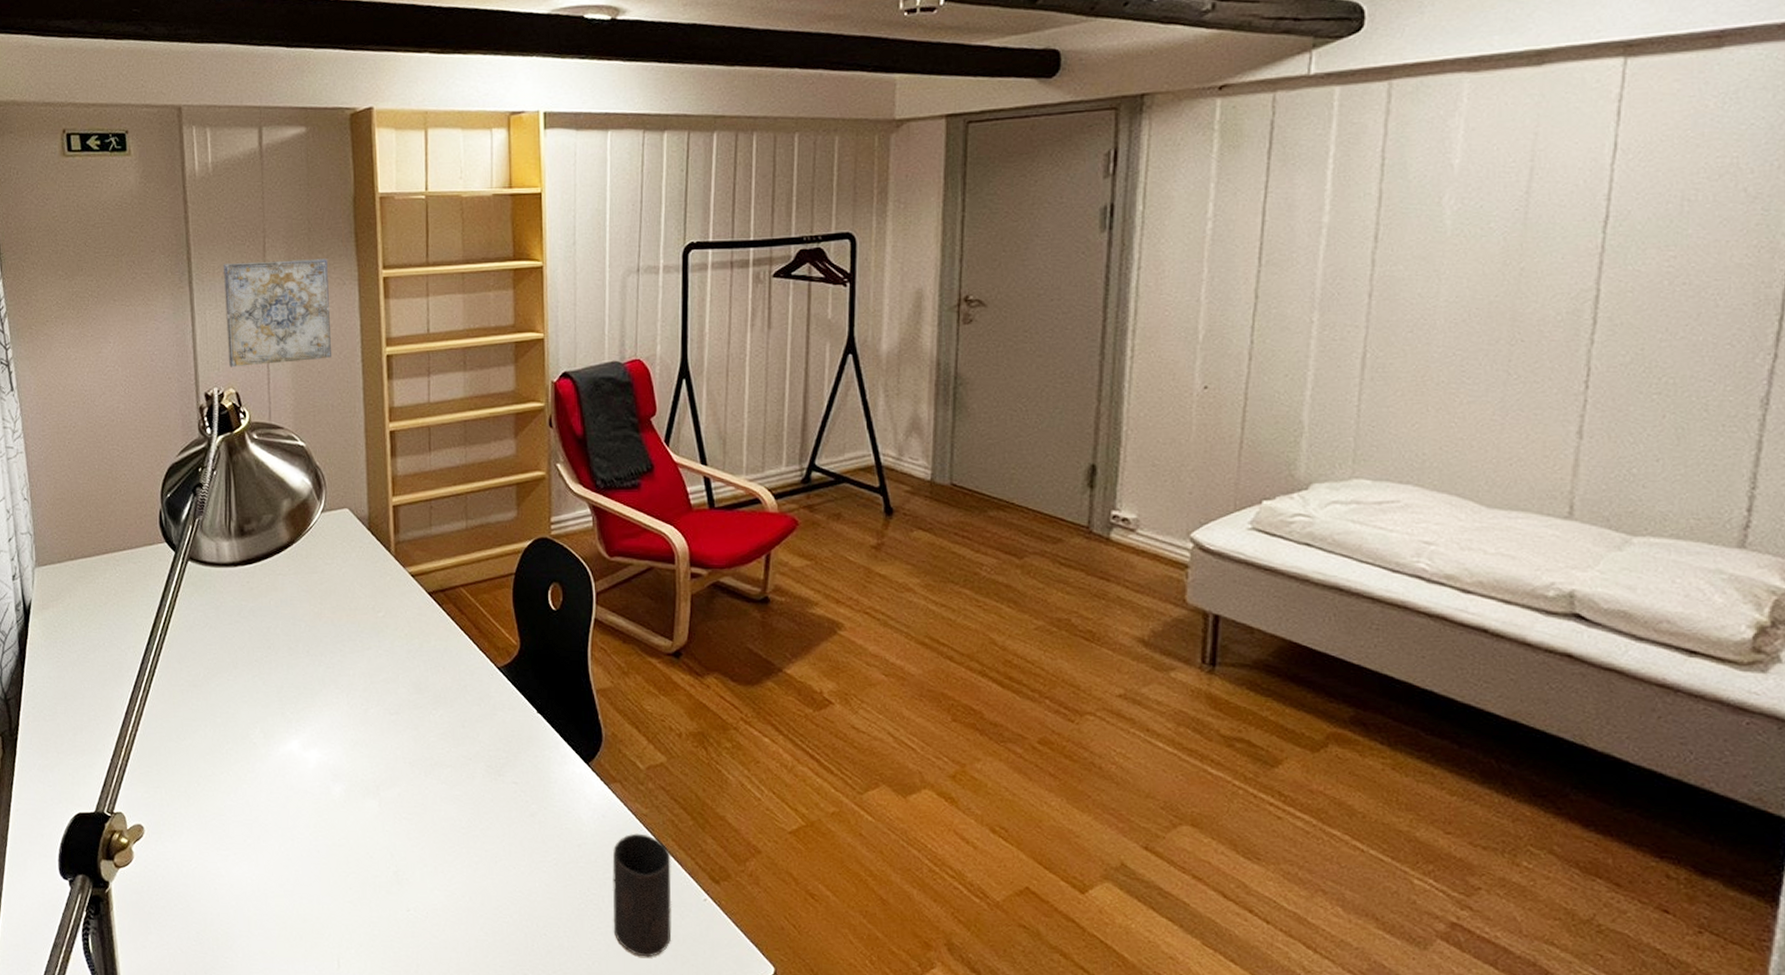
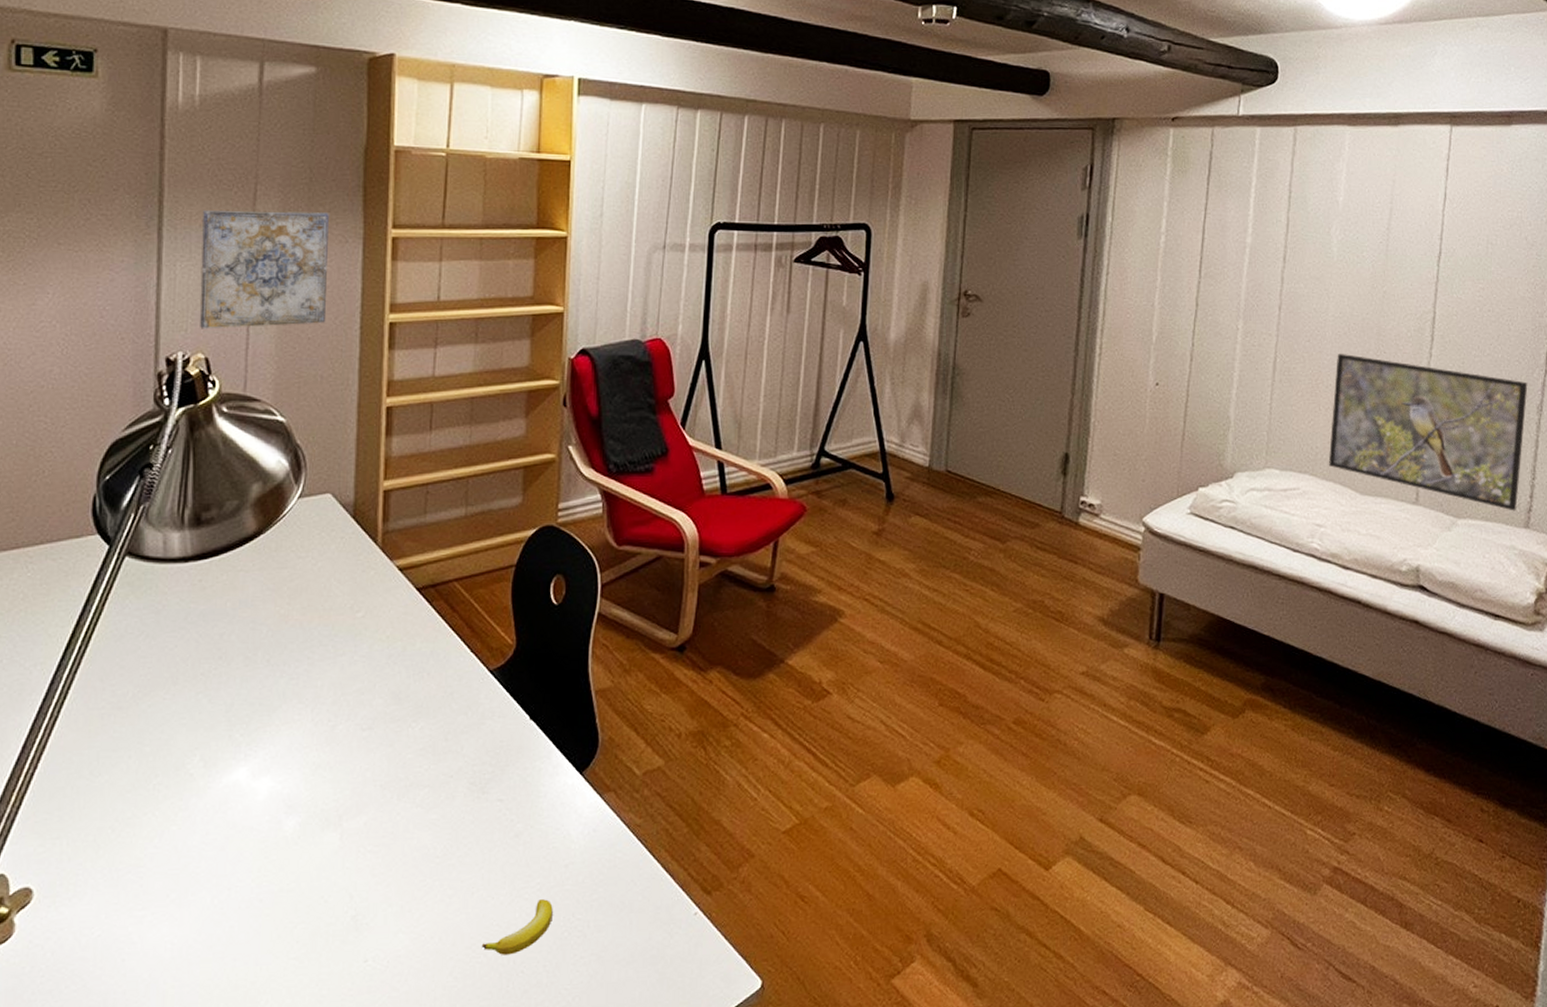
banana: none [507,873,570,919] -> present [481,899,553,955]
cup: present [612,833,672,958] -> none [597,846,663,985]
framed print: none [1440,345,1746,528] -> present [1328,354,1528,511]

